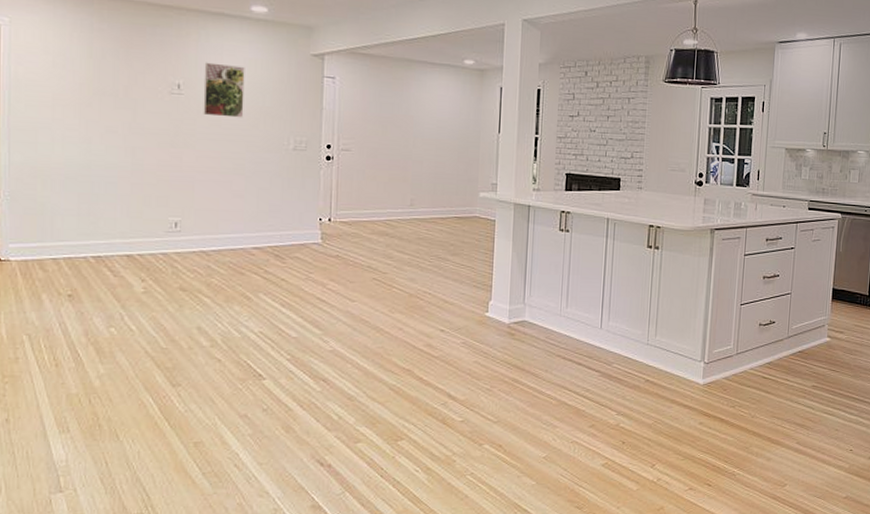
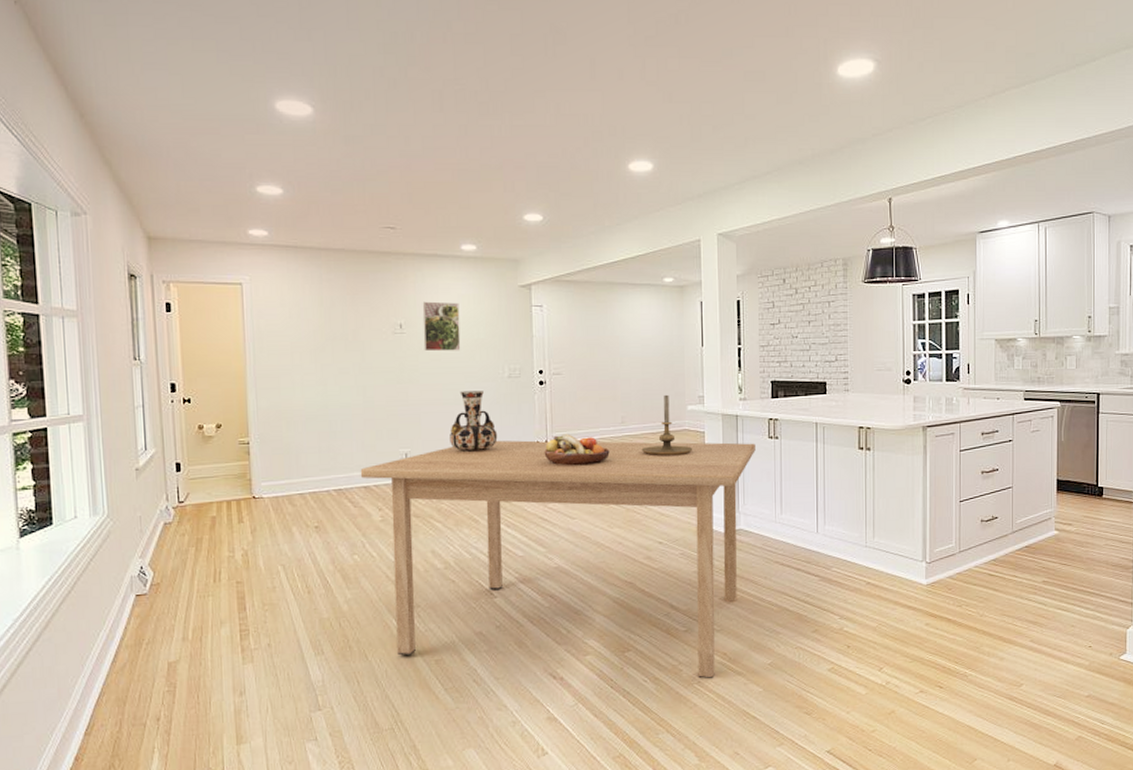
table: none [123,216,546,471] -> present [360,440,756,679]
vase: none [225,161,278,225] -> present [450,391,498,452]
fruit bowl: none [326,213,396,247] -> present [544,434,610,466]
candle holder: none [429,179,483,243] -> present [641,394,693,456]

